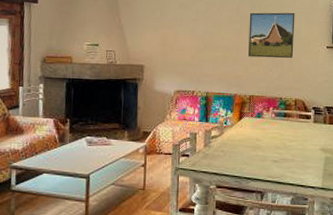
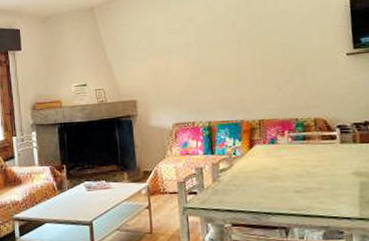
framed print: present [248,12,295,58] -> none [248,20,306,77]

